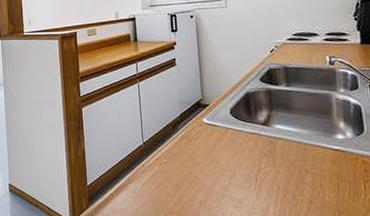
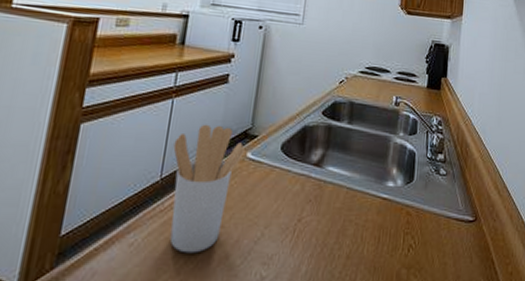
utensil holder: none [146,99,202,198] -> present [169,124,246,253]

